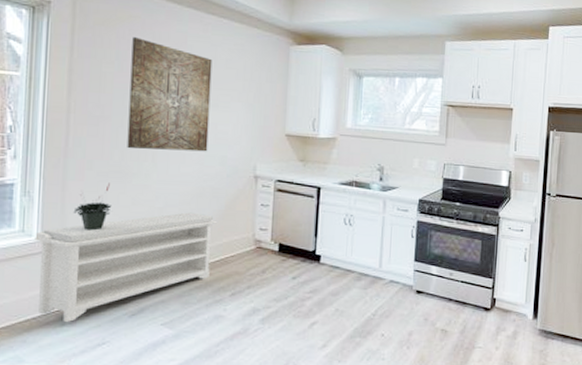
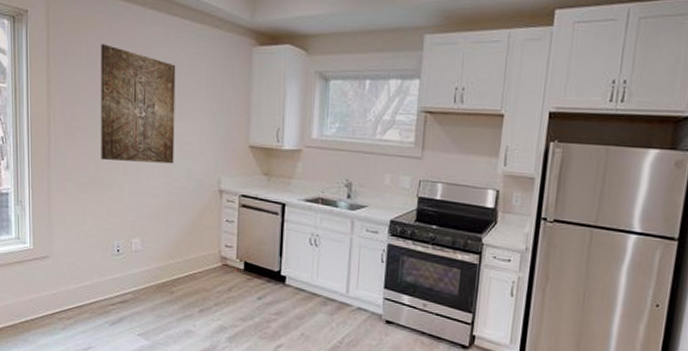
bench: present [35,212,217,323] -> none [28,226,185,327]
potted plant: present [73,183,112,231] -> none [58,194,90,241]

